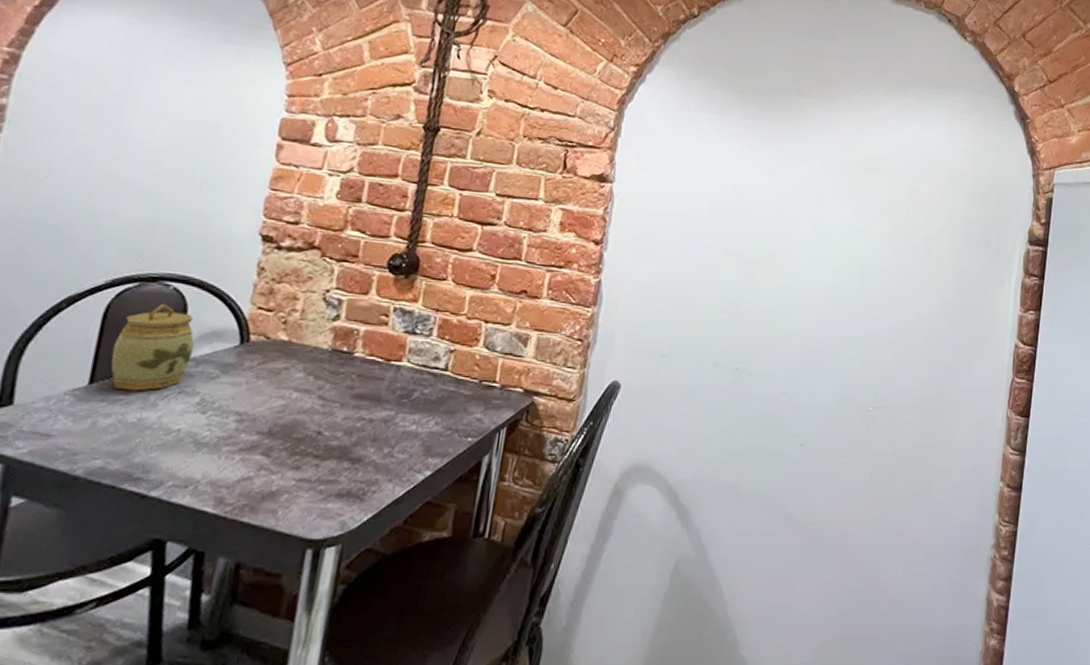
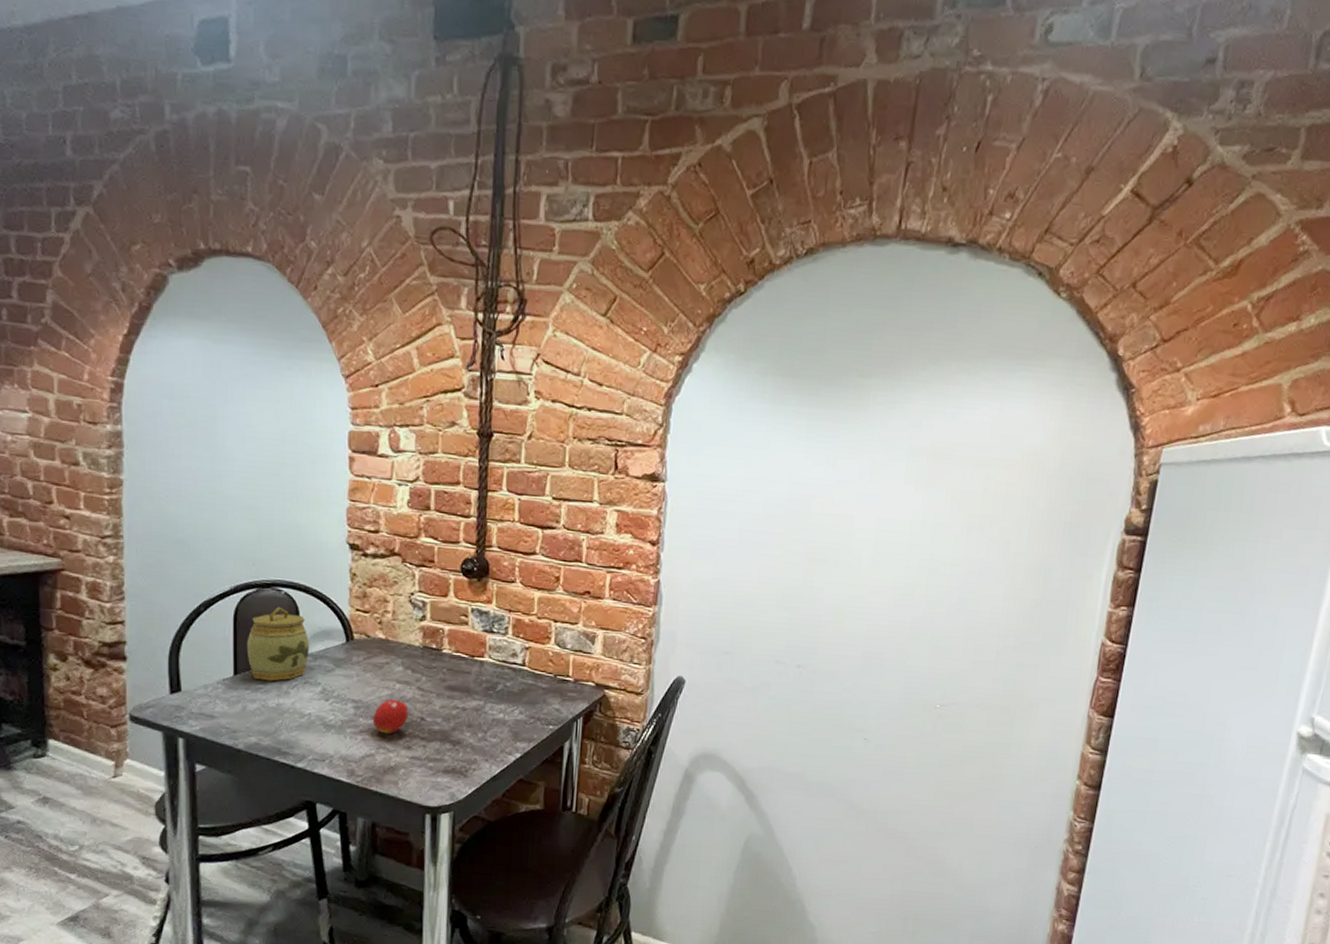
fruit: none [257,406,304,453] -> present [373,695,409,734]

